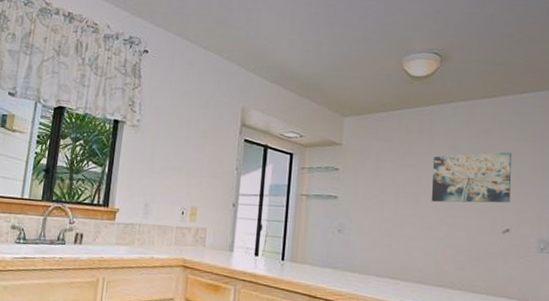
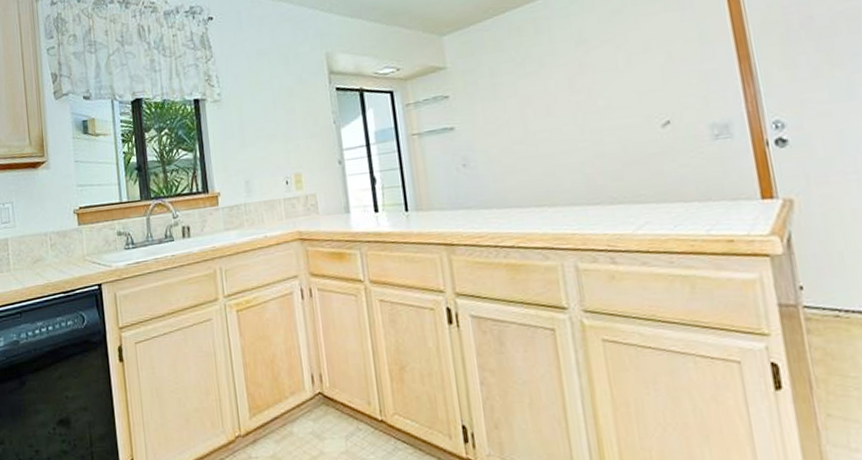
wall art: present [431,152,512,203] -> none [559,29,664,110]

